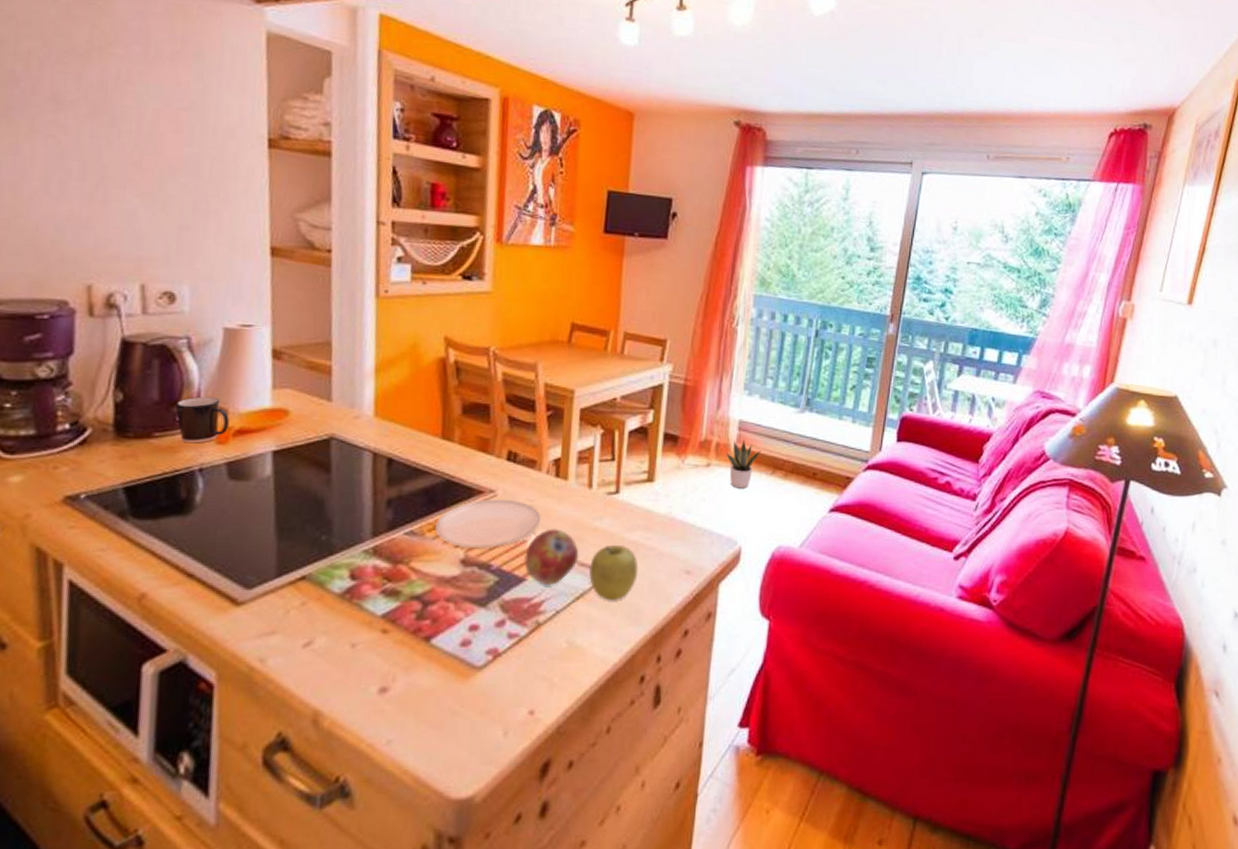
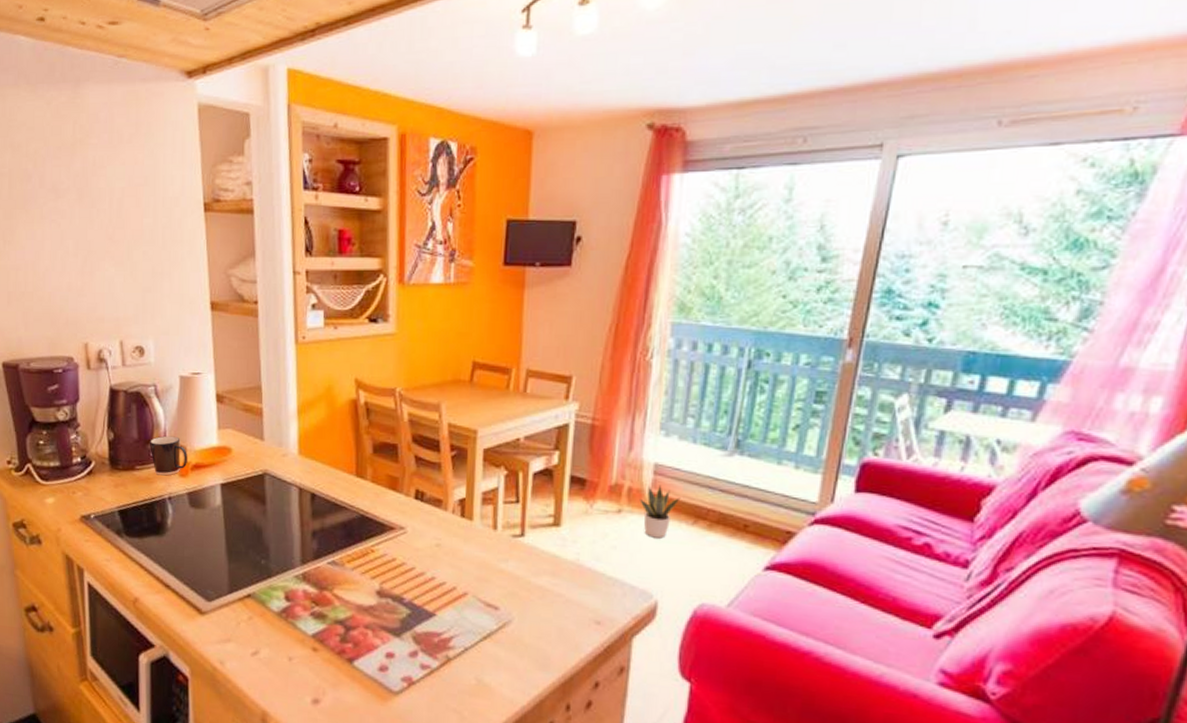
plate: present [434,499,541,549] -> none [353,535,448,583]
fruit: present [524,528,579,586] -> none [433,567,486,623]
fruit: present [589,544,639,600] -> none [496,587,546,644]

